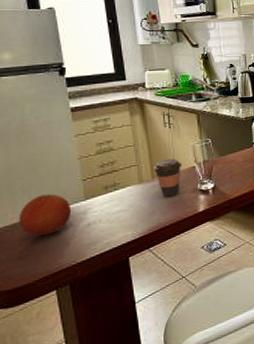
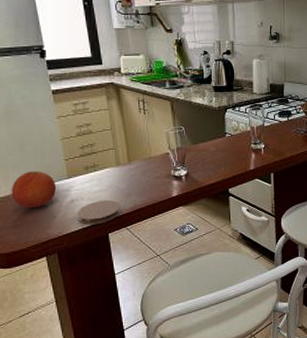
coaster: none [94,220,144,250] -> present [77,199,121,225]
coffee cup: present [153,158,182,197] -> none [129,144,157,180]

